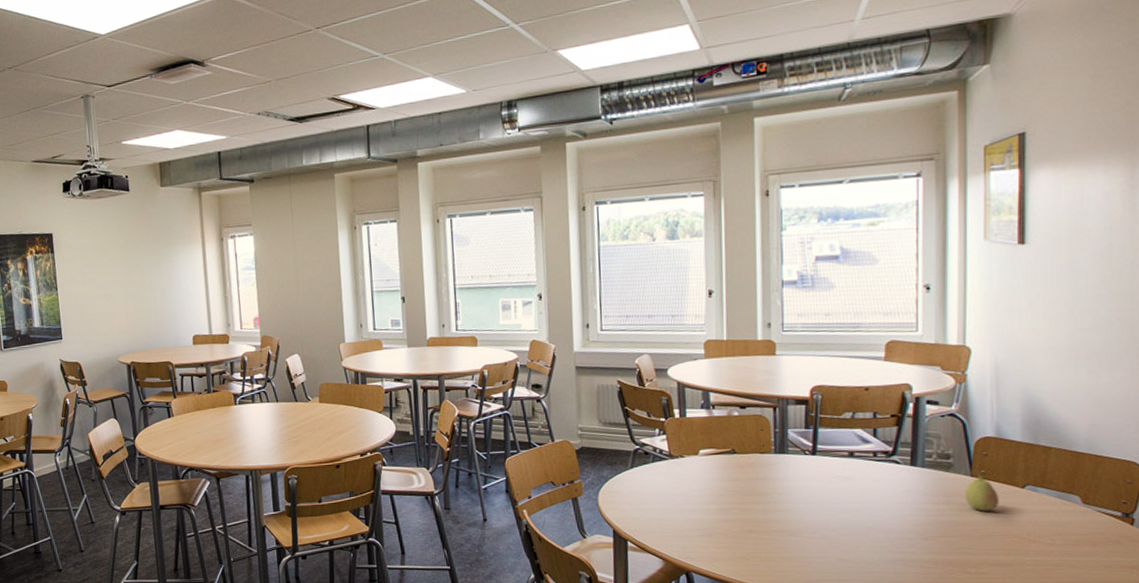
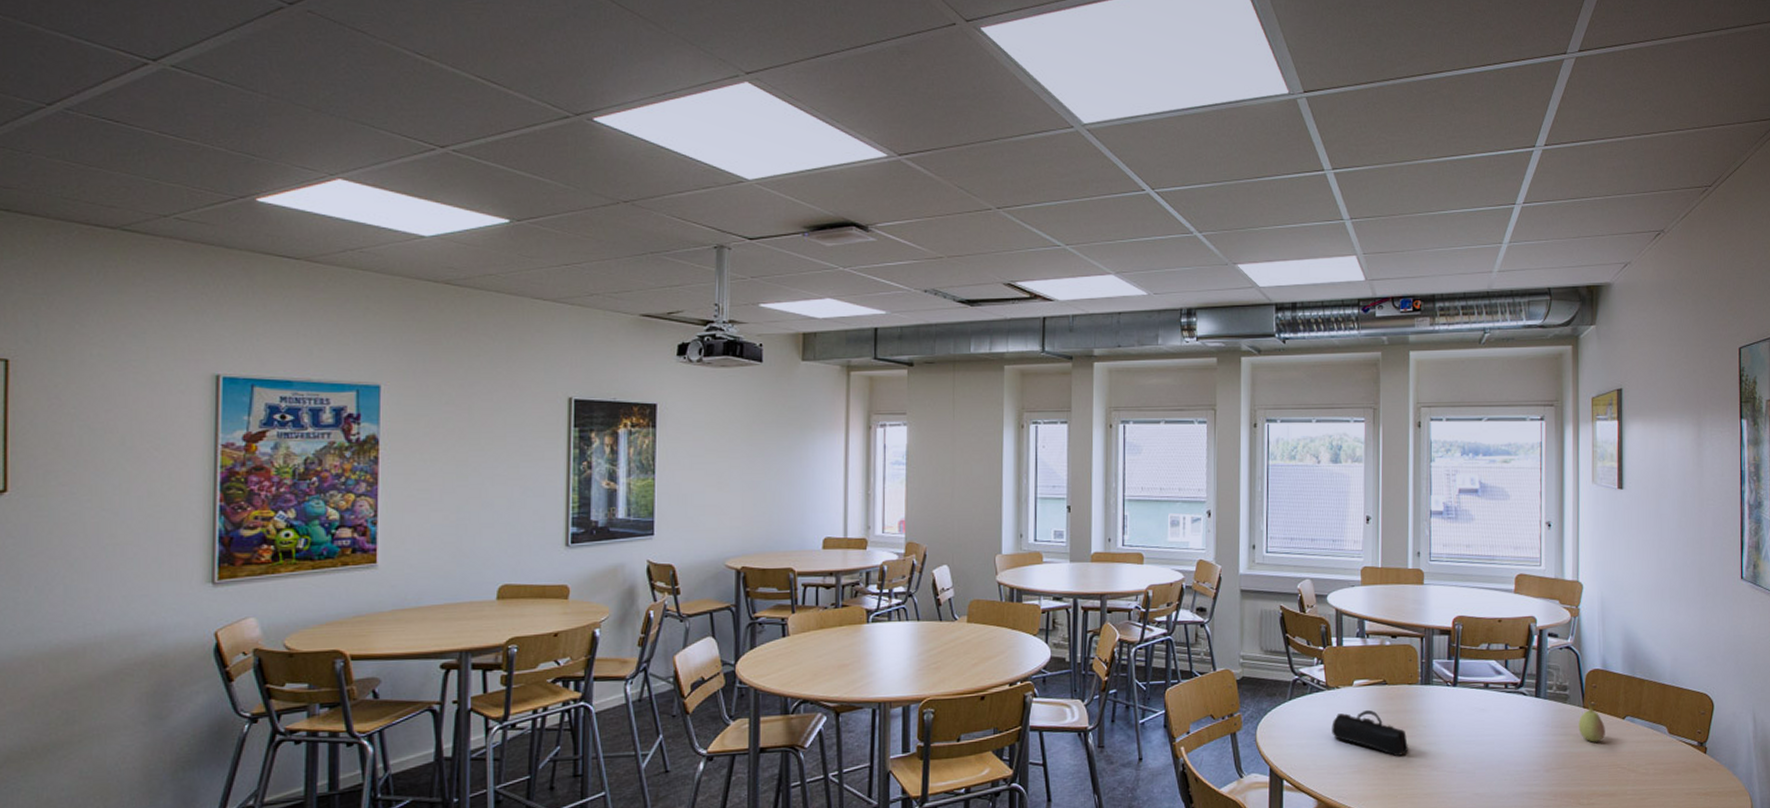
pencil case: none [676,477,761,523] -> present [1332,709,1408,757]

